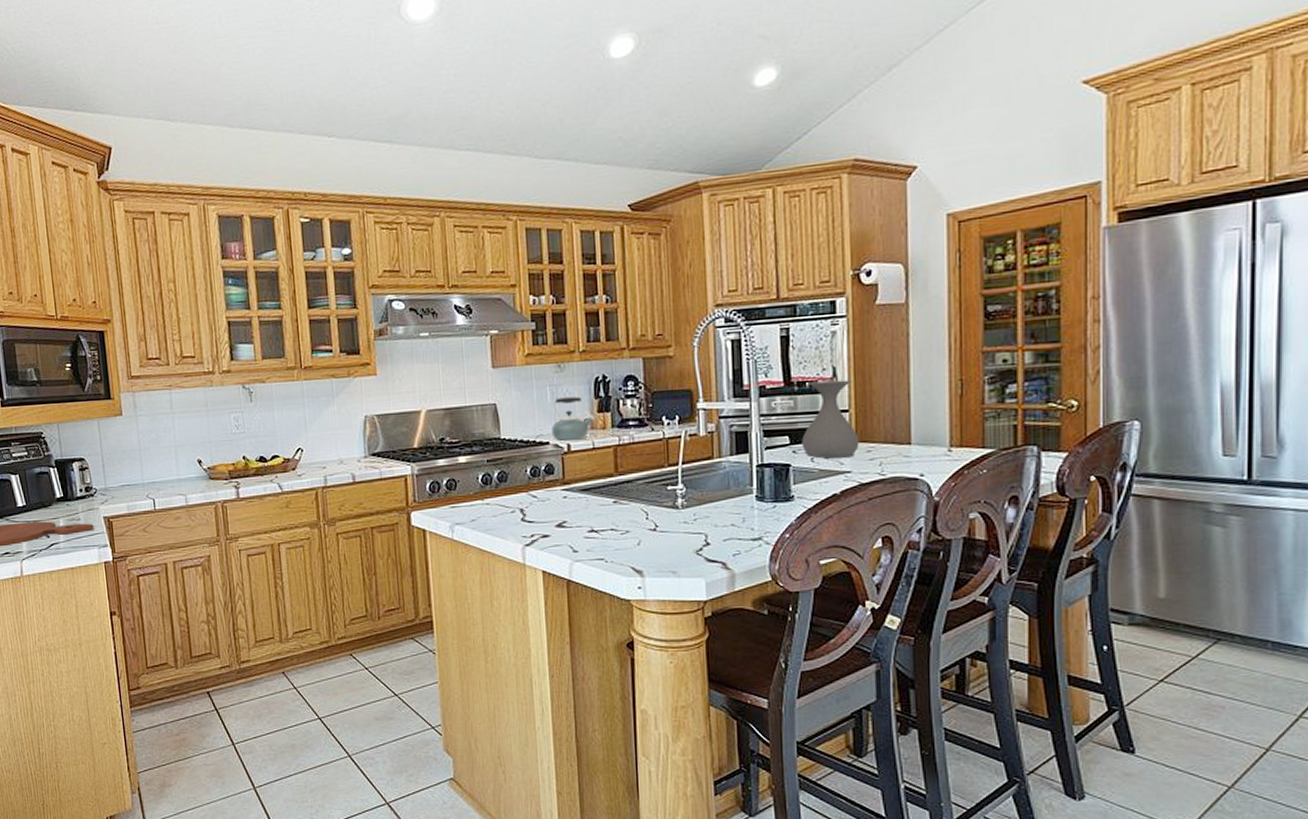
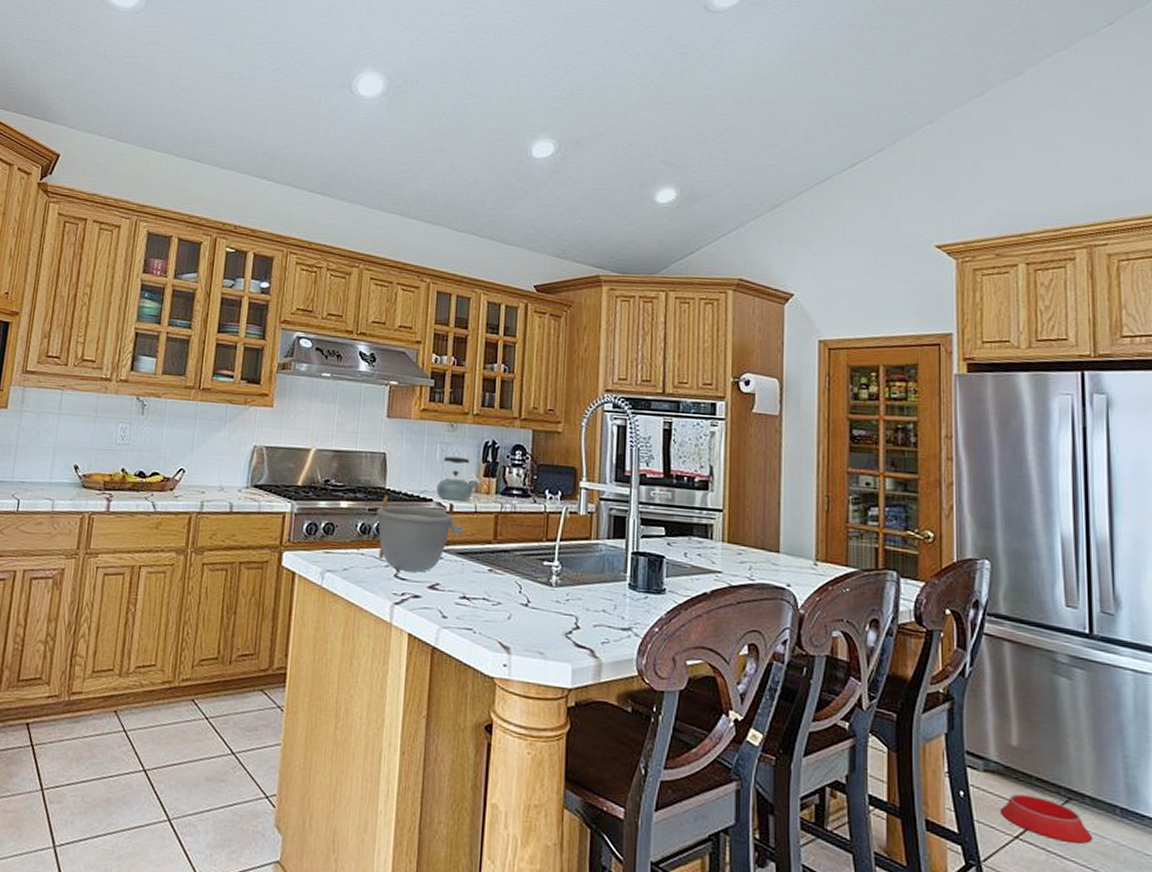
cooking pot: none [483,444,585,514] -> present [363,495,465,572]
vase: present [802,380,859,459] -> none [676,477,731,558]
pet bowl: none [1144,641,1242,679] -> present [999,793,1093,844]

